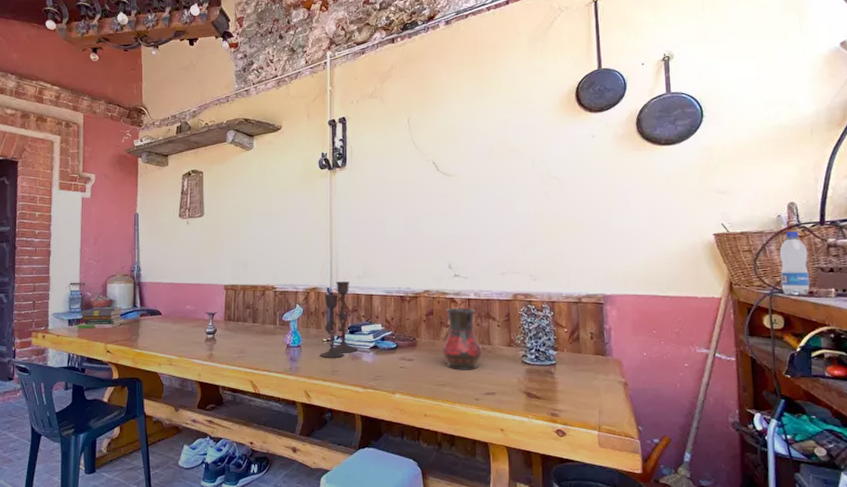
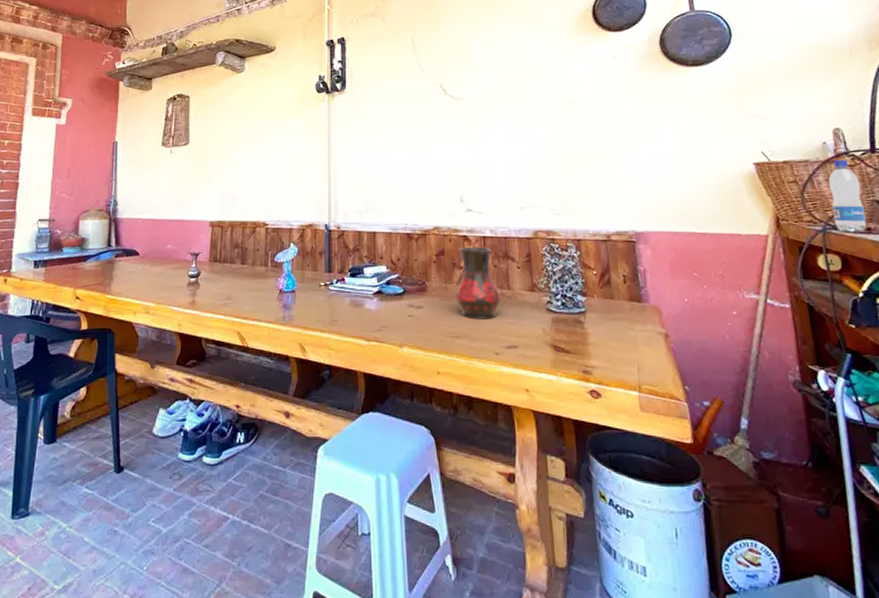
books: present [76,306,124,329] -> none [43,246,97,272]
candlestick: present [320,281,358,358] -> none [317,217,360,305]

